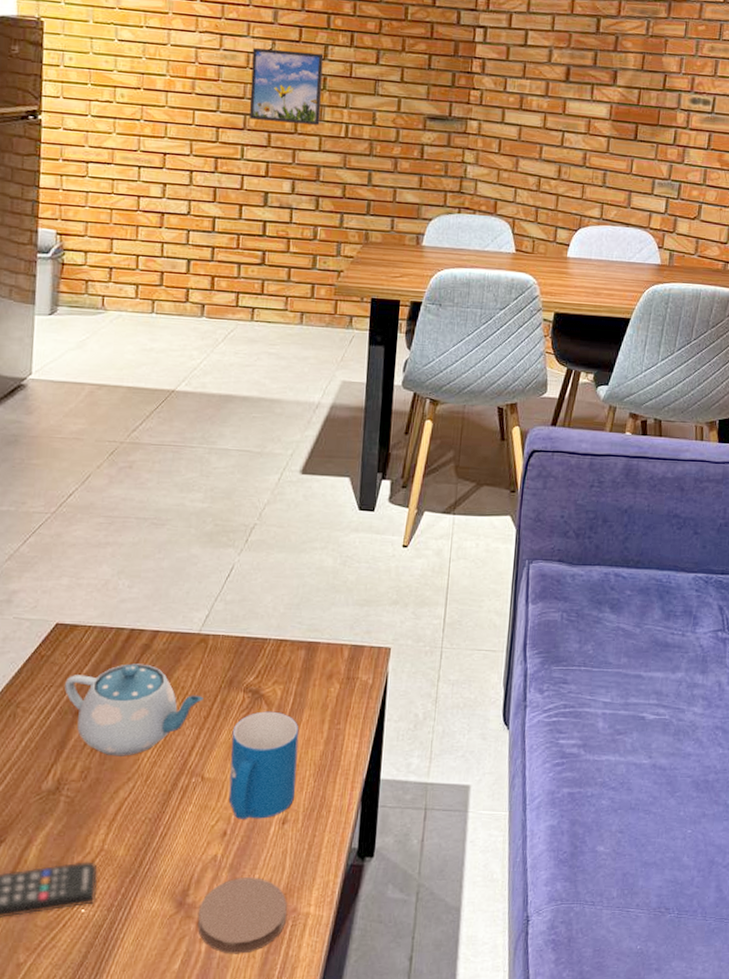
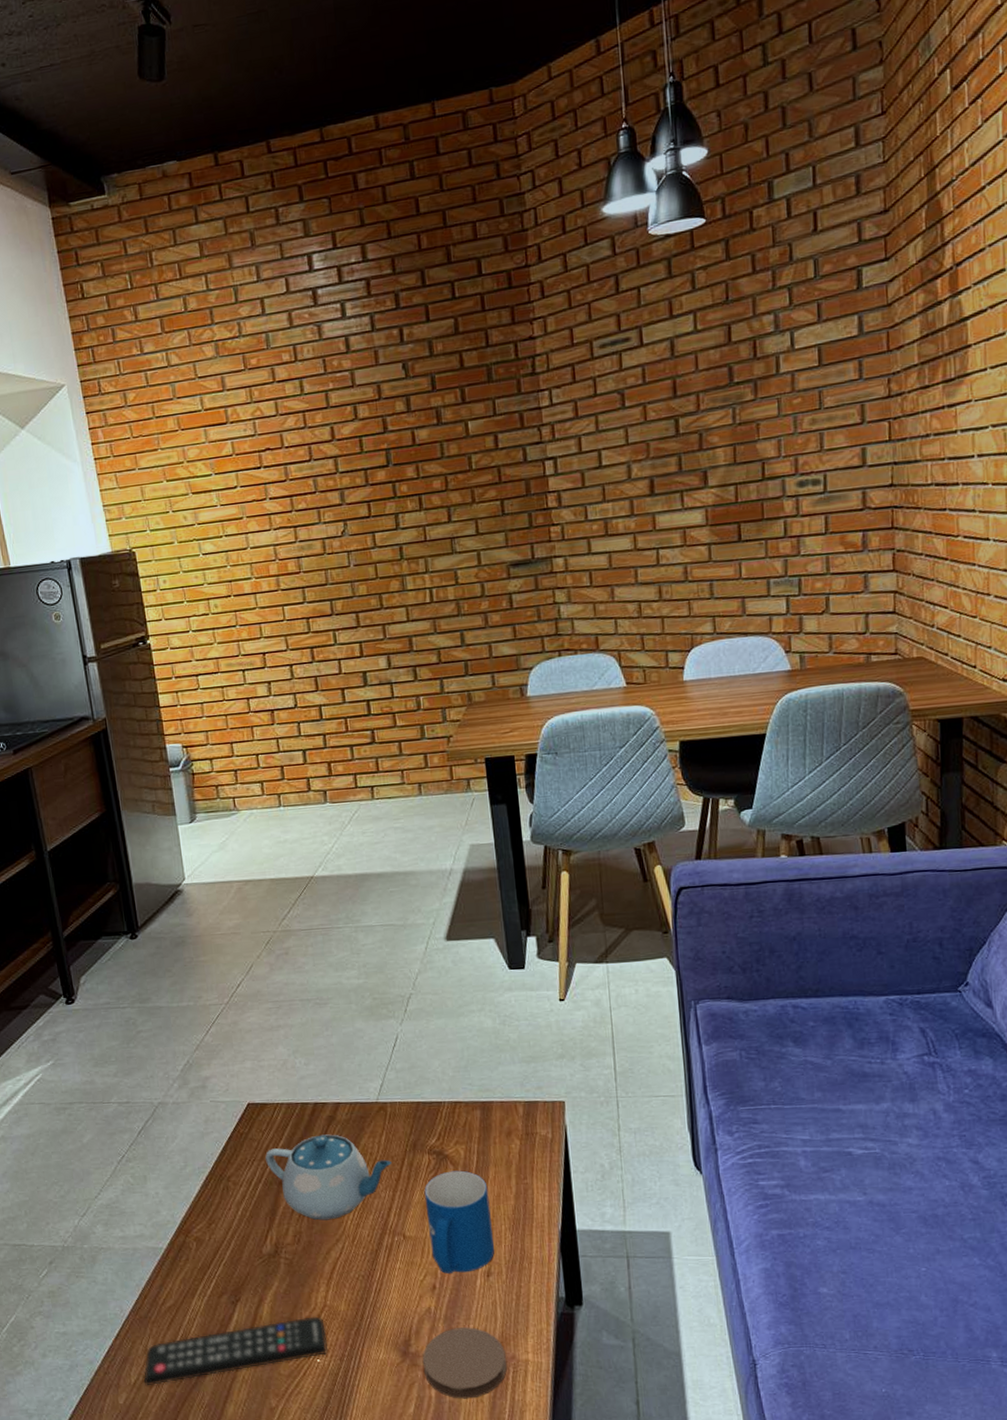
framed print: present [249,48,324,125] -> none [326,524,404,603]

